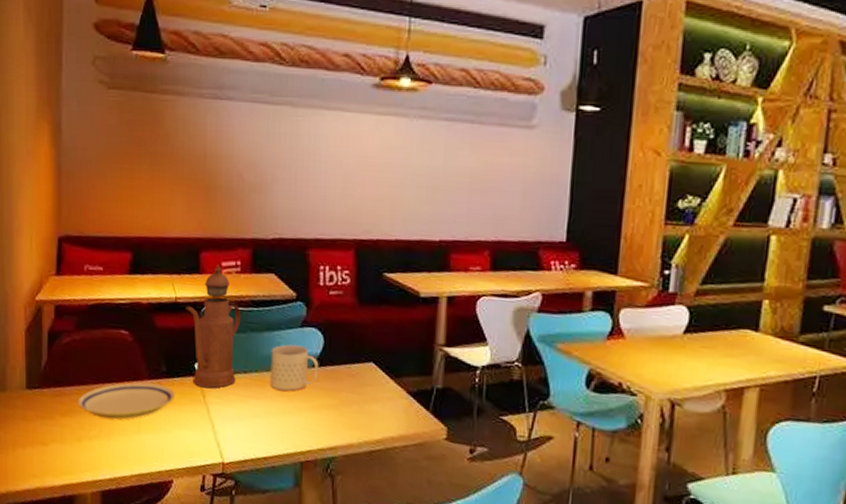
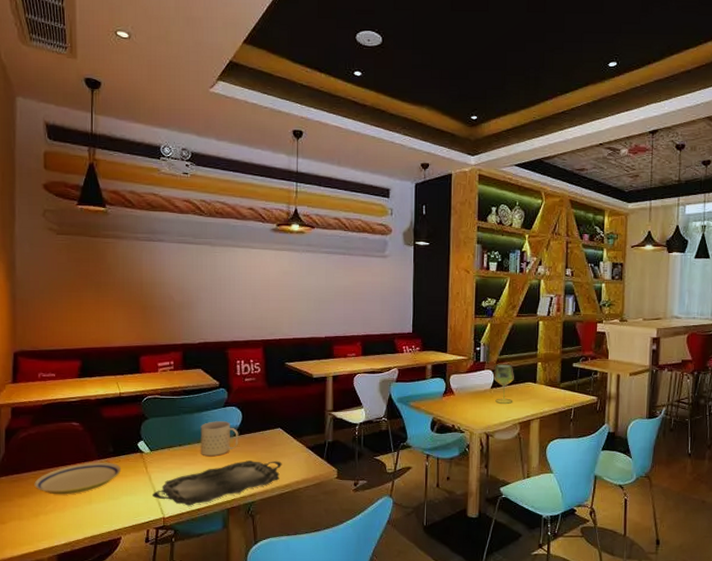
coffeepot: present [186,264,241,389] -> none [129,365,175,461]
serving tray: none [211,401,373,452] -> present [153,461,282,506]
wine glass: none [688,297,723,360] -> present [493,364,514,404]

